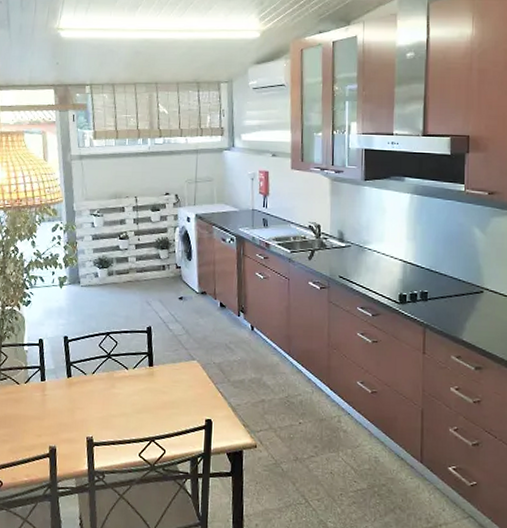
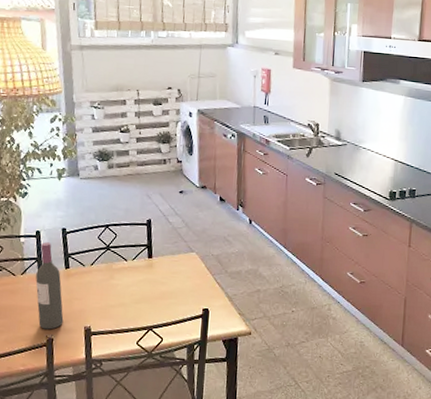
wine bottle: none [39,350,66,440] -> present [35,242,64,330]

